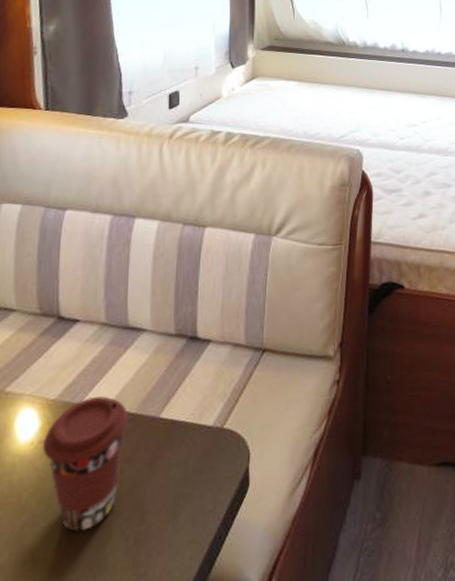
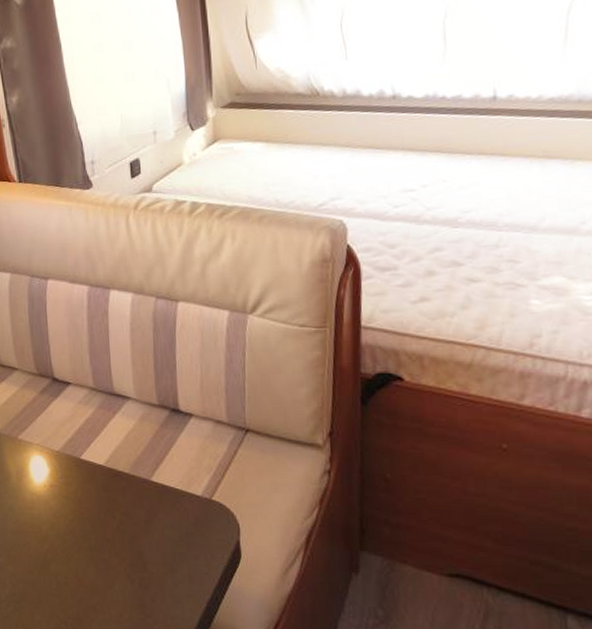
coffee cup: present [42,396,129,532] -> none [53,454,123,567]

